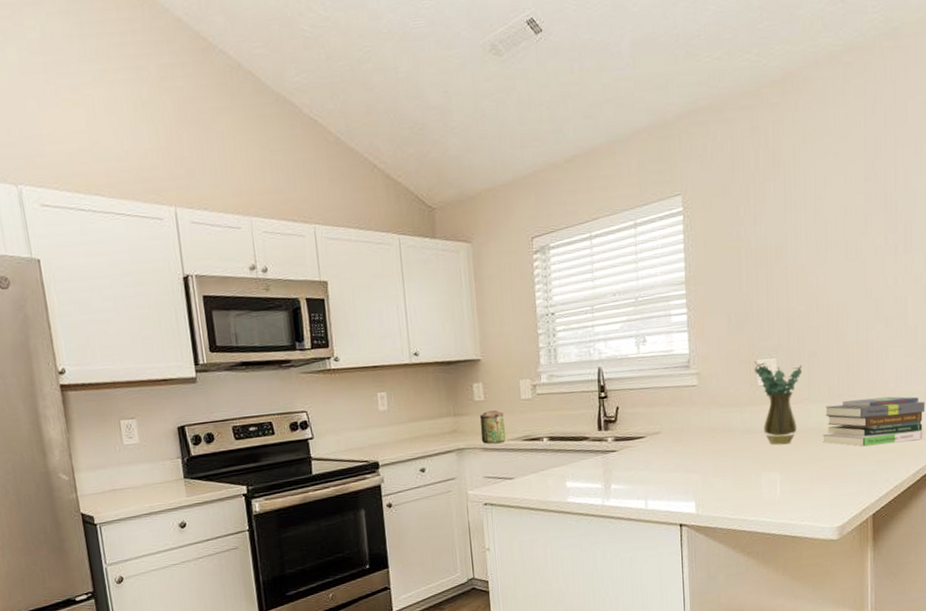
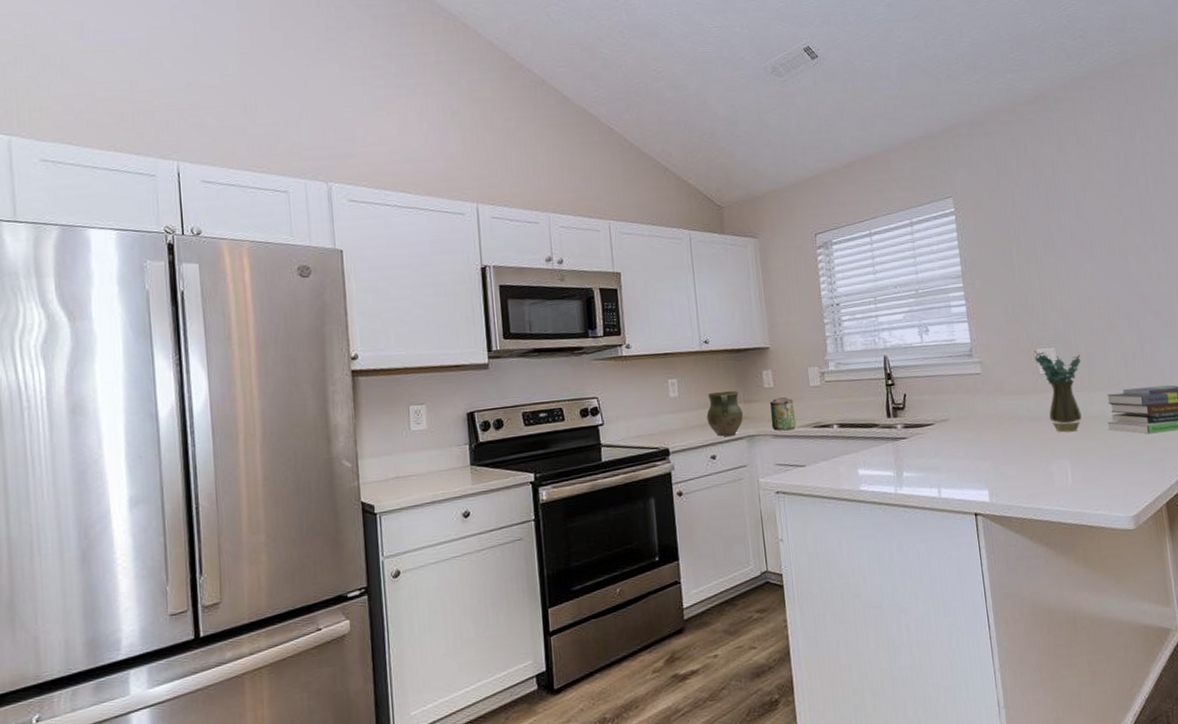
ceramic jug: none [416,403,453,450] -> present [706,390,744,437]

